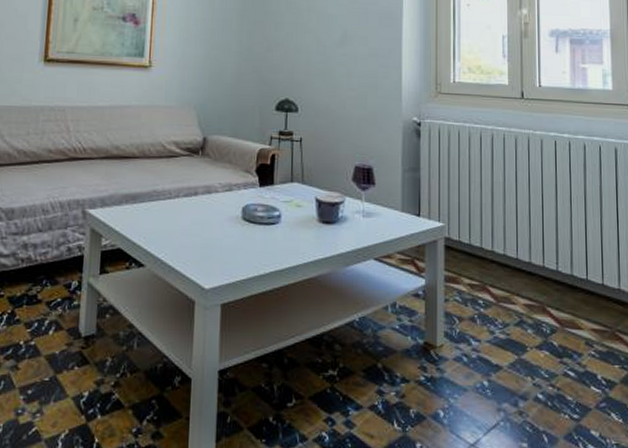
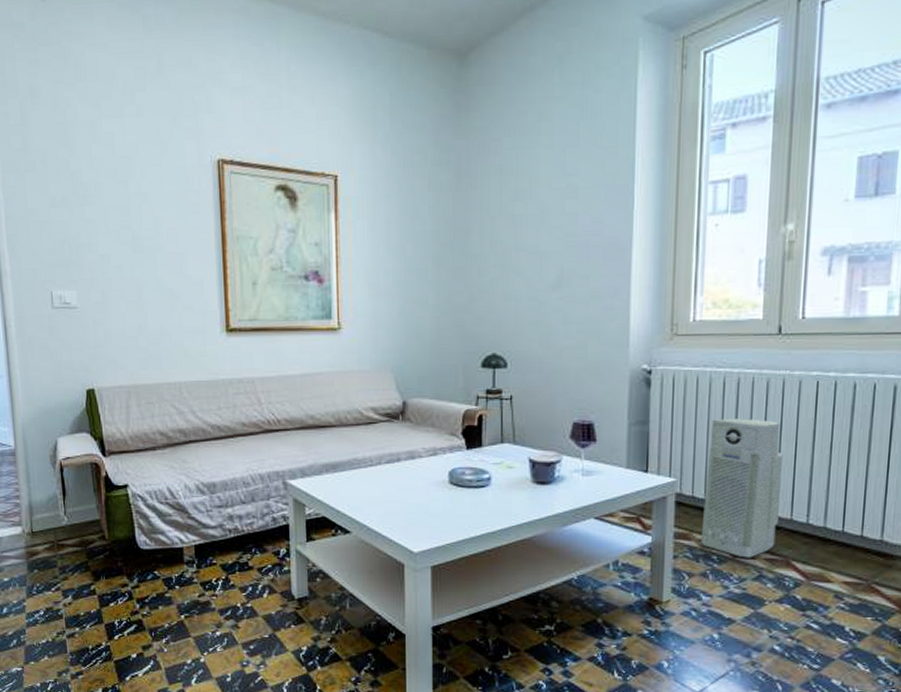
air purifier: none [468,170,534,304] -> present [700,419,784,558]

